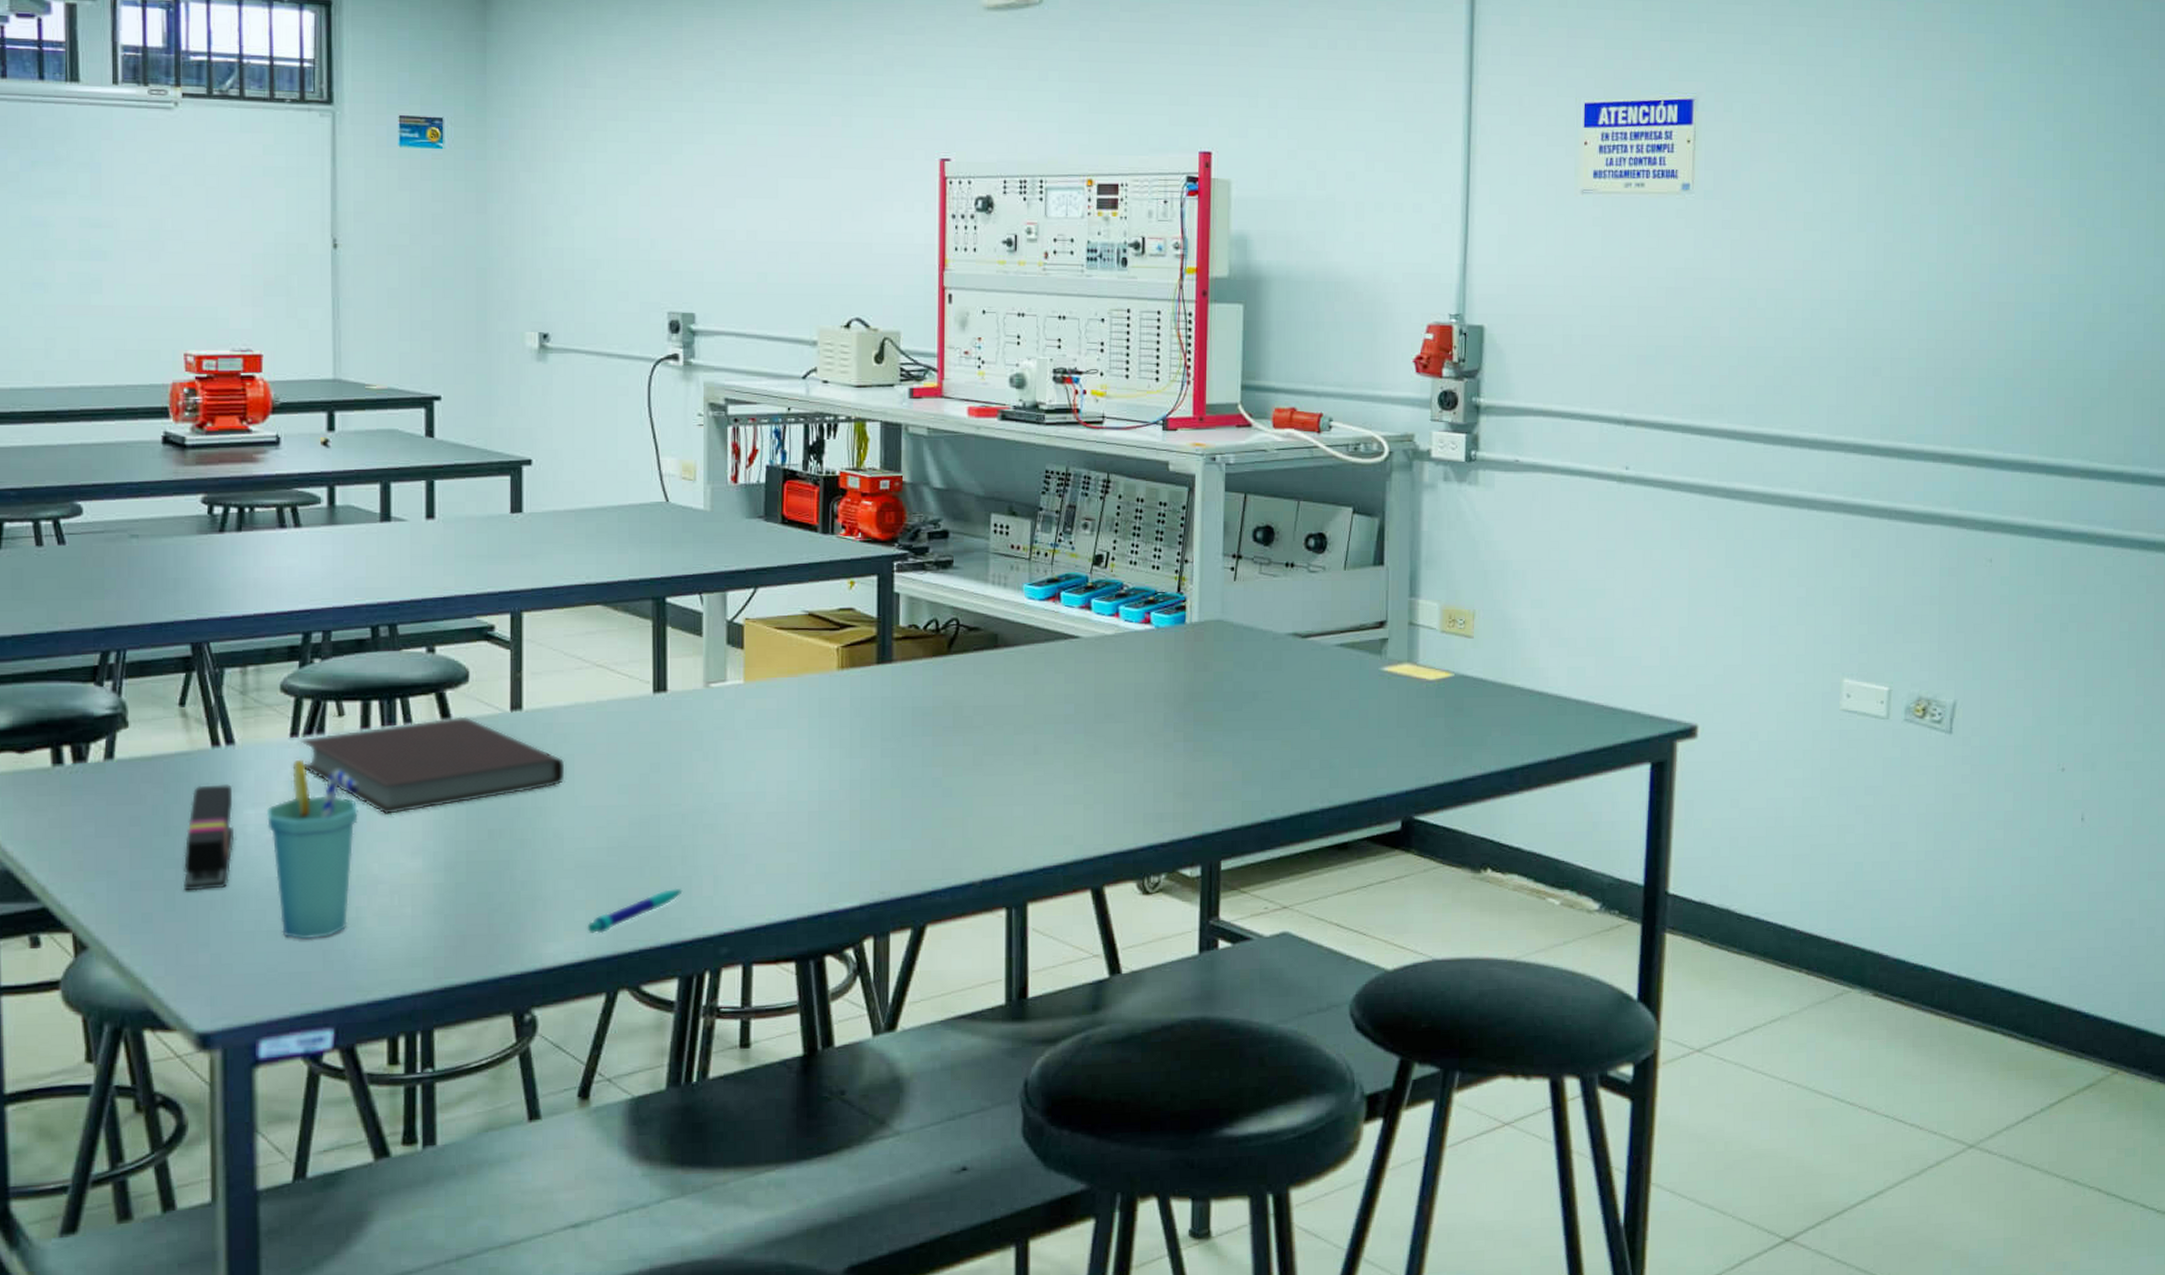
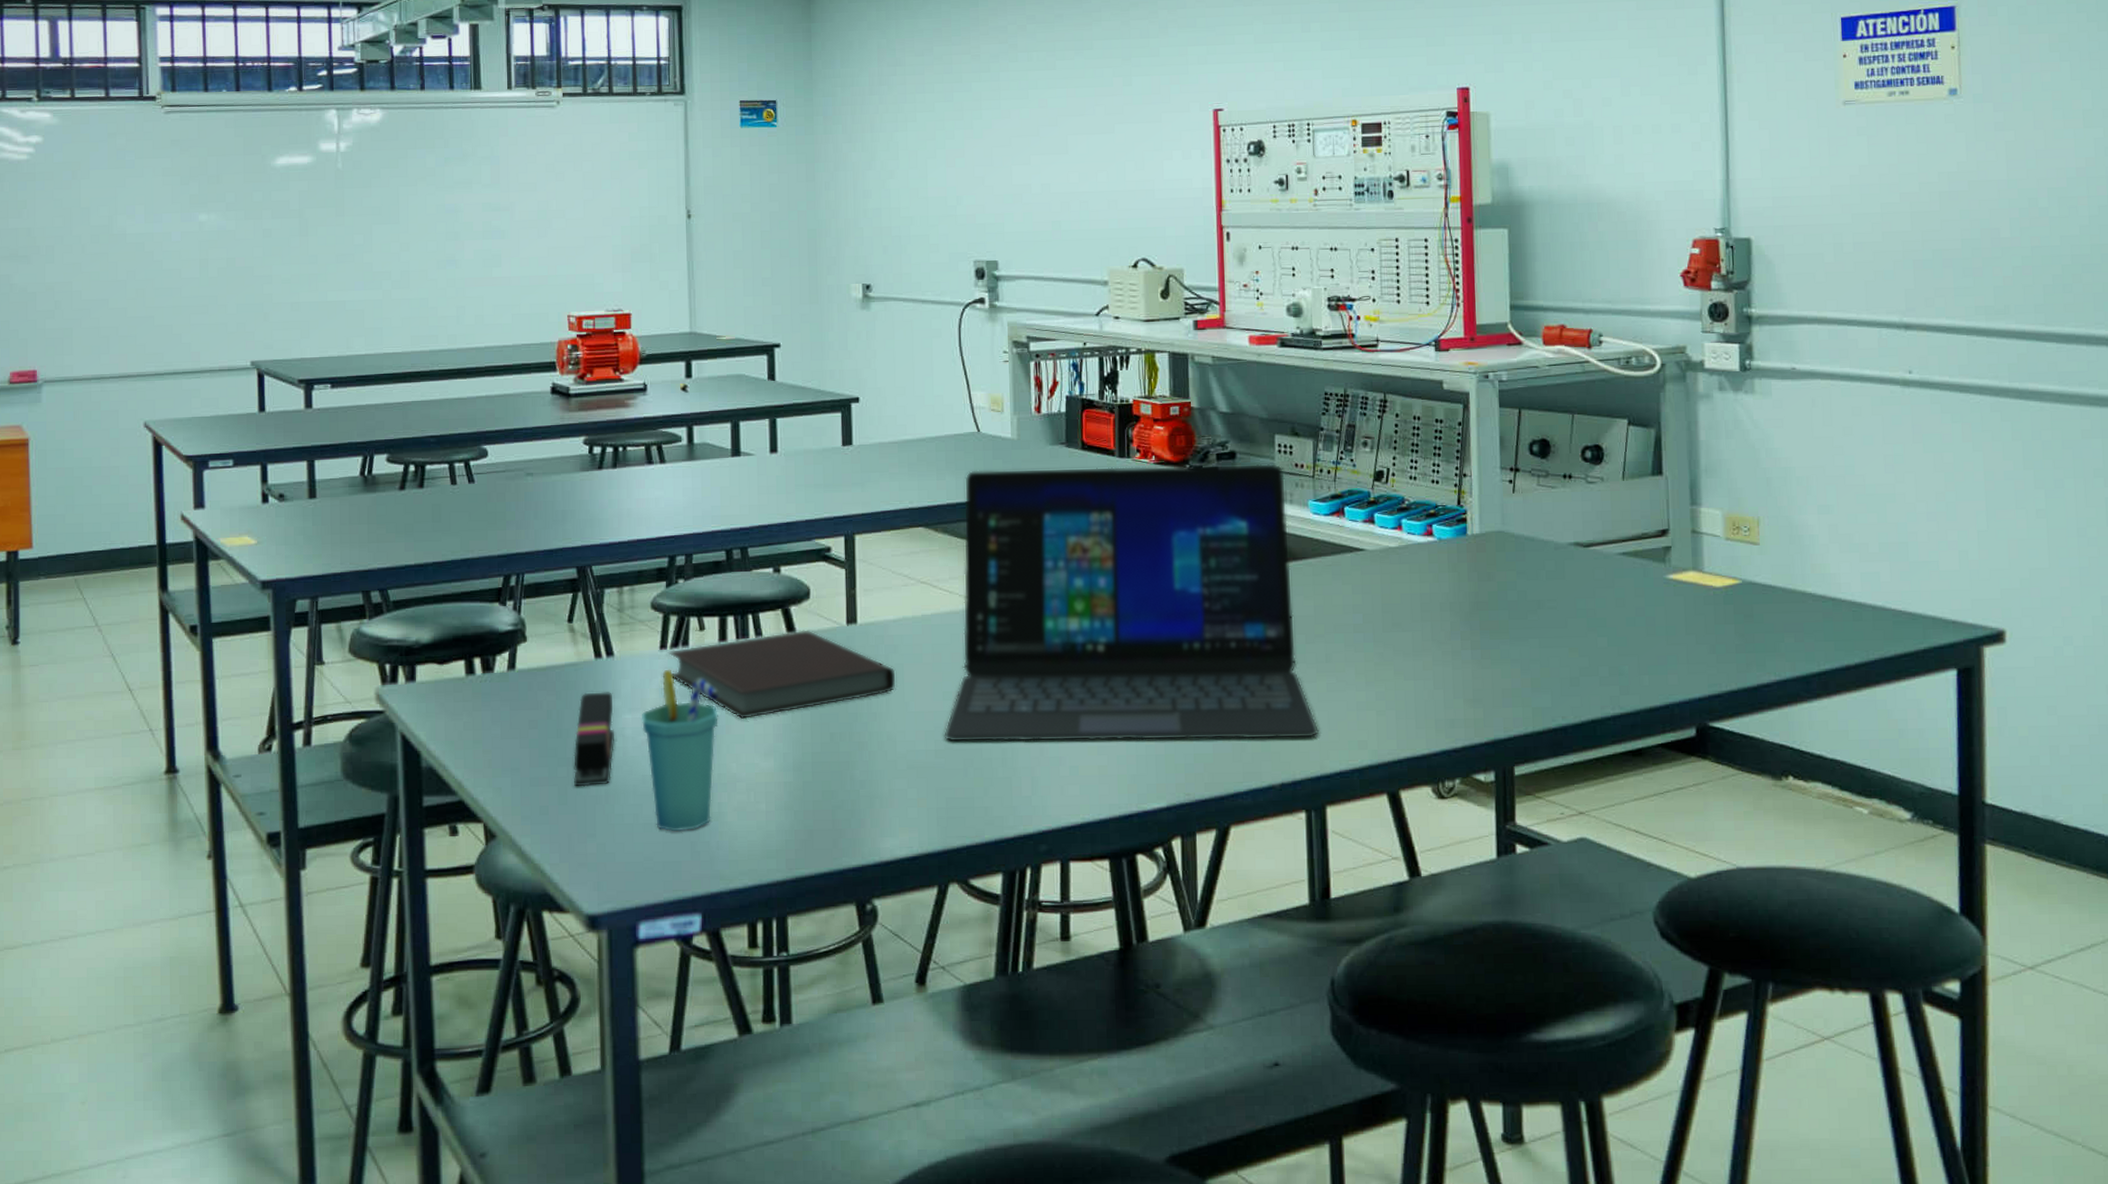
pen: present [587,888,683,934] -> none [919,788,1004,831]
laptop: none [618,543,1024,840] -> present [944,464,1320,743]

